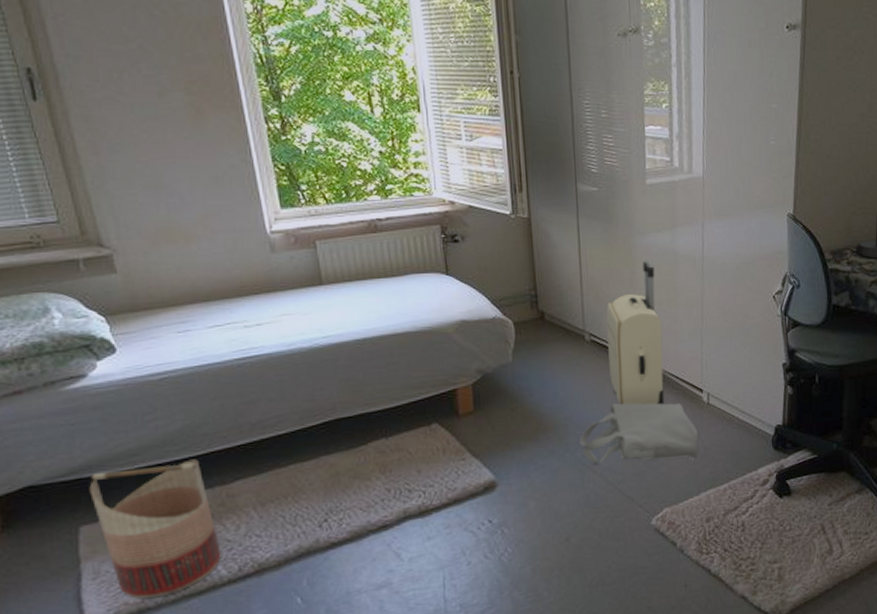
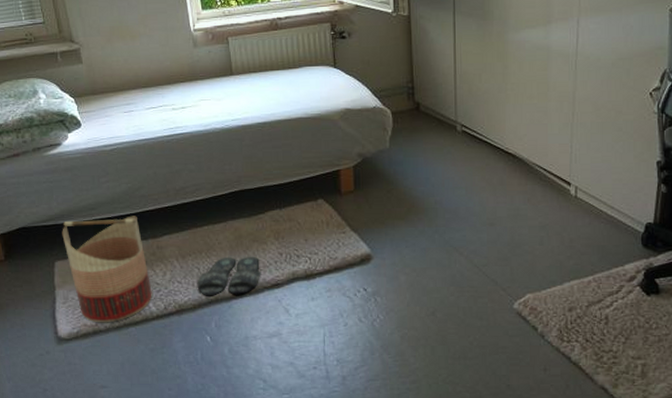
slippers: none [282,495,365,549] -> present [197,256,261,296]
tote bag: present [579,402,698,465] -> none [448,191,563,249]
suitcase: present [606,260,665,406] -> none [478,55,532,196]

